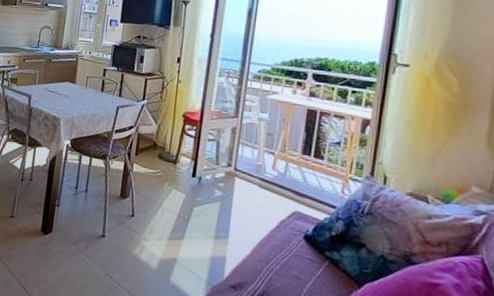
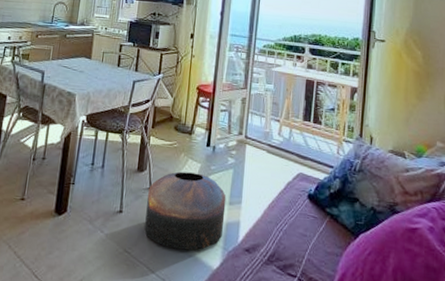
pouf: none [126,200,212,281] -> present [144,171,226,250]

